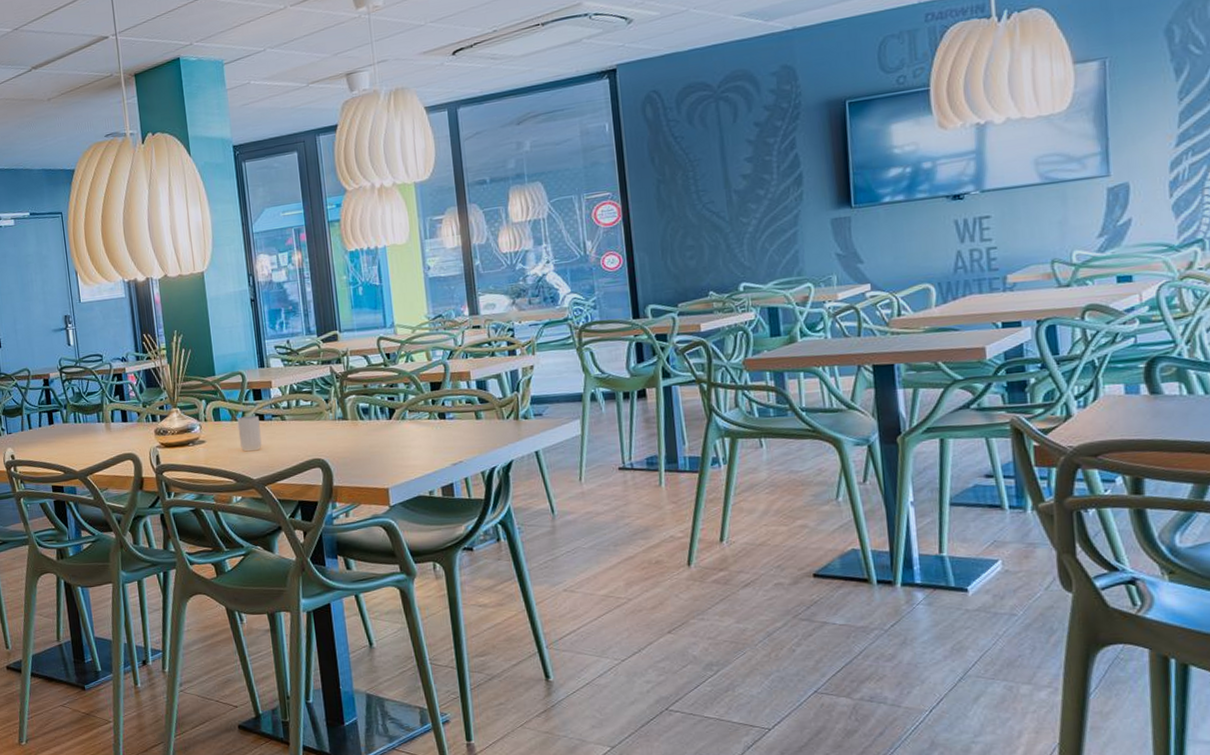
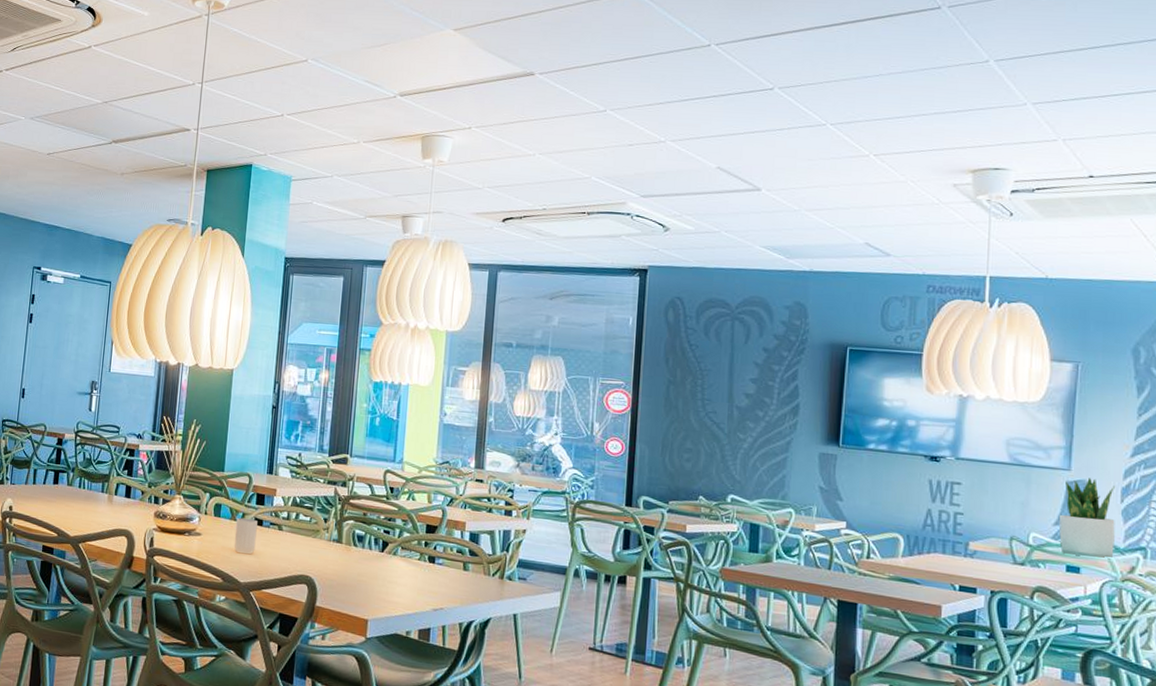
planter: none [1103,178,1168,266] -> present [1059,478,1115,560]

